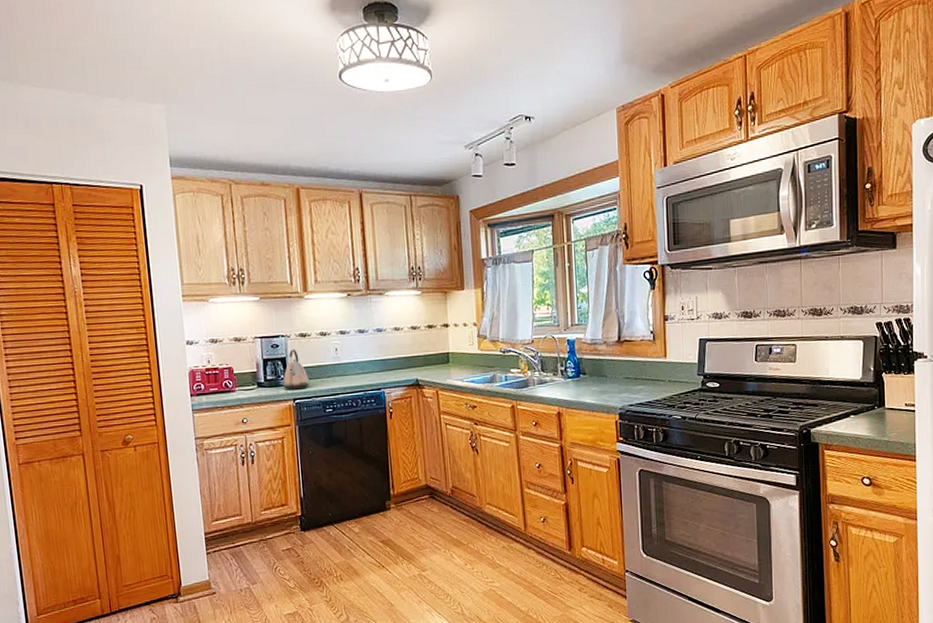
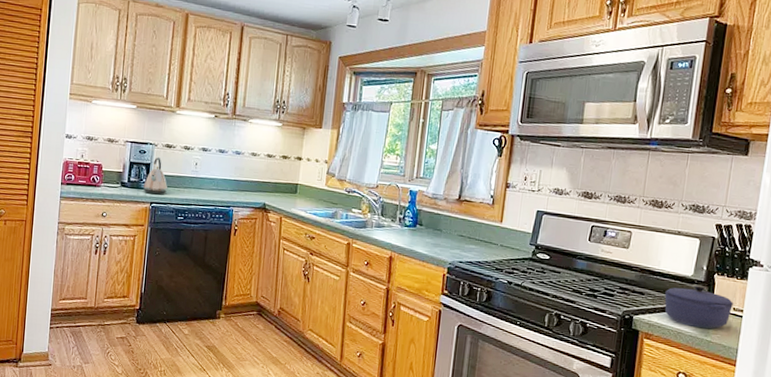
cooking pot: none [837,386,905,430] -> present [664,284,734,329]

